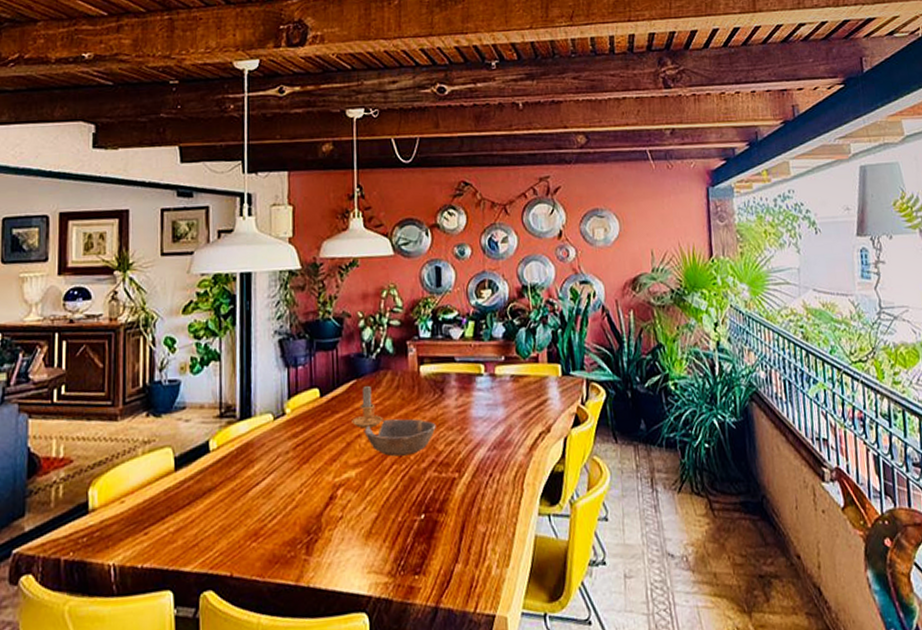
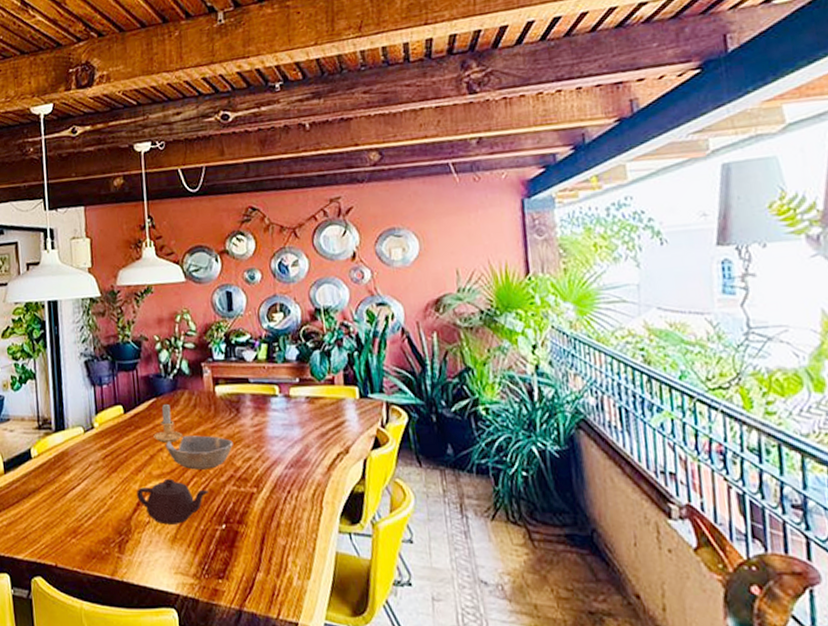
teapot: none [330,467,409,519] -> present [137,478,209,525]

